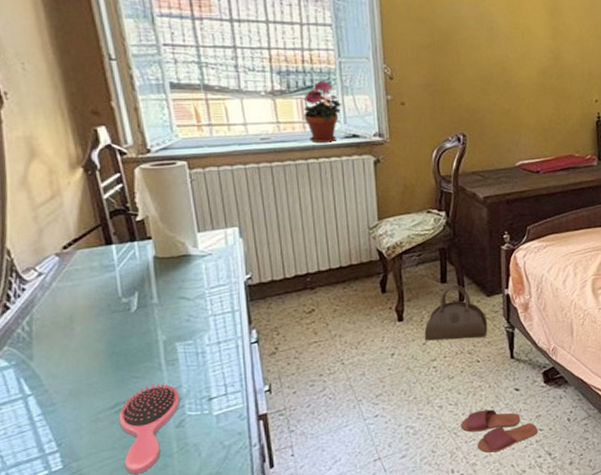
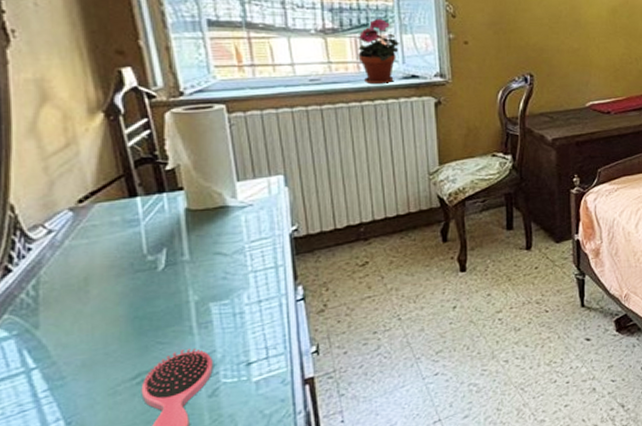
handbag: present [424,284,488,341] -> none [489,231,557,292]
slippers: present [461,409,538,453] -> none [528,361,610,408]

